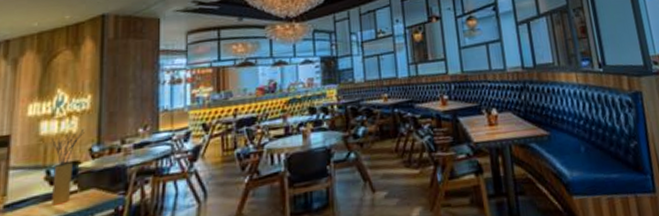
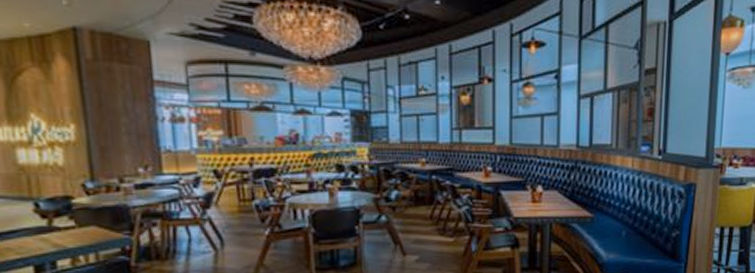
vase: present [50,129,85,206] -> none [32,162,73,239]

